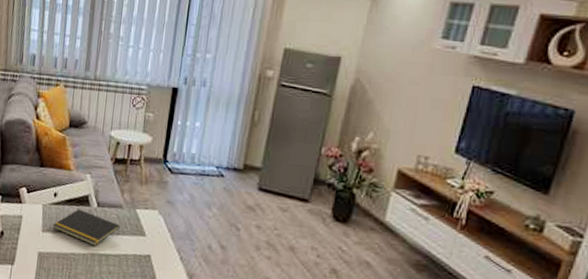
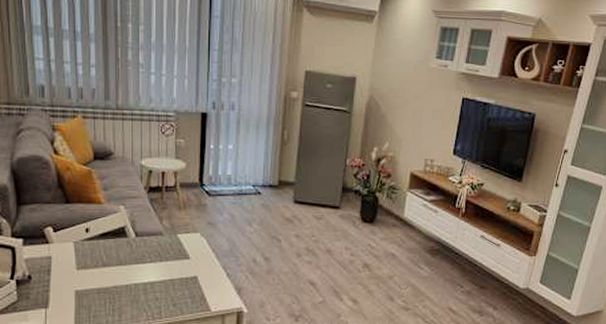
notepad: present [52,209,120,246] -> none [88,242,162,276]

